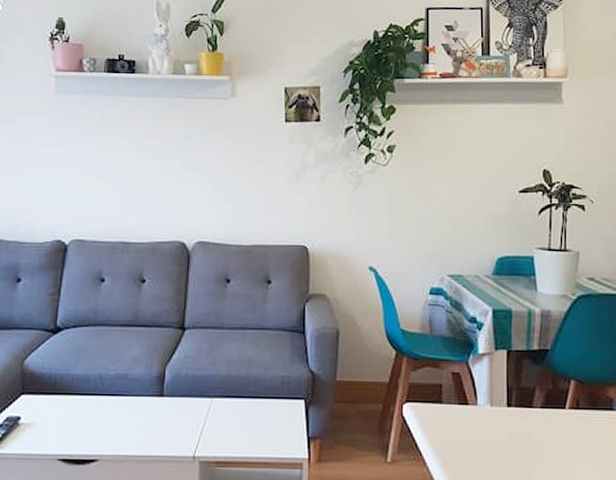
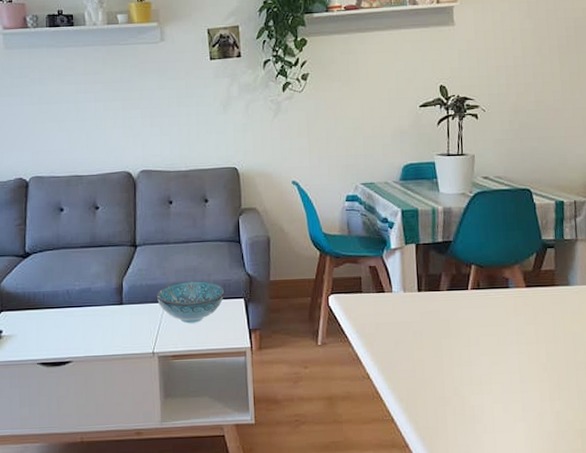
decorative bowl: none [203,375,283,425] -> present [156,281,225,324]

